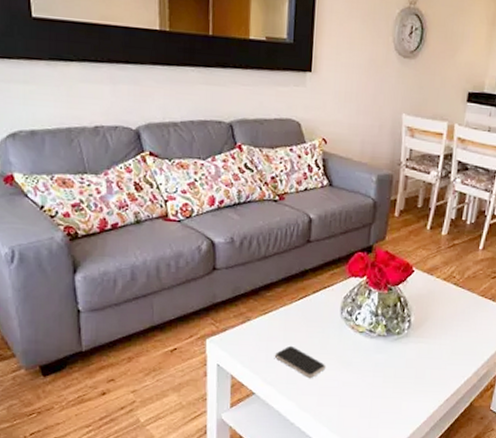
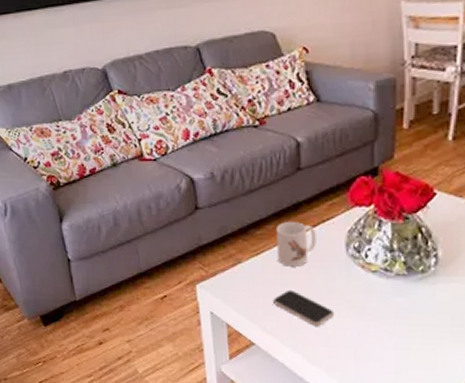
mug: none [283,286,318,326] -> present [275,222,317,267]

